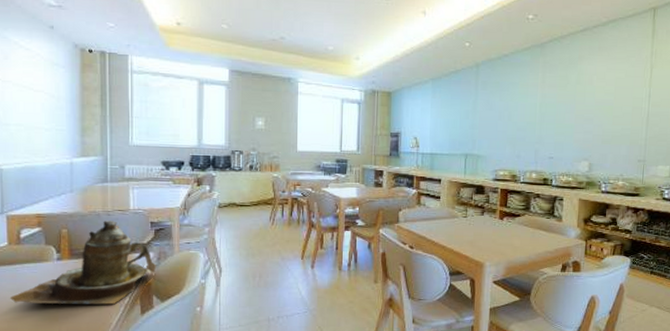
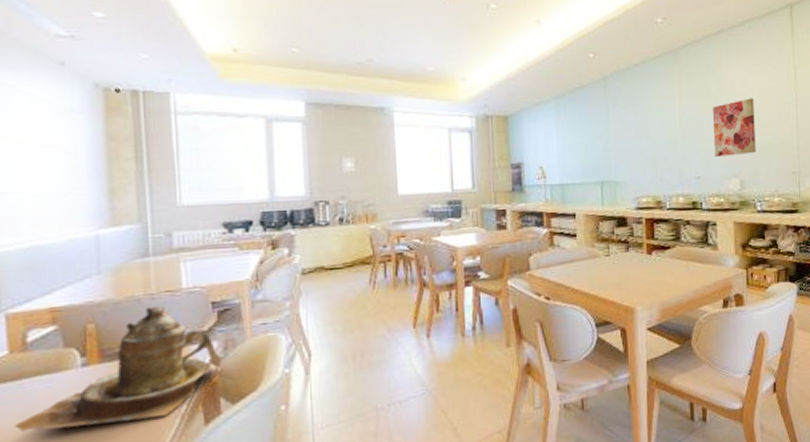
wall art: none [568,91,610,141] -> present [713,98,756,156]

